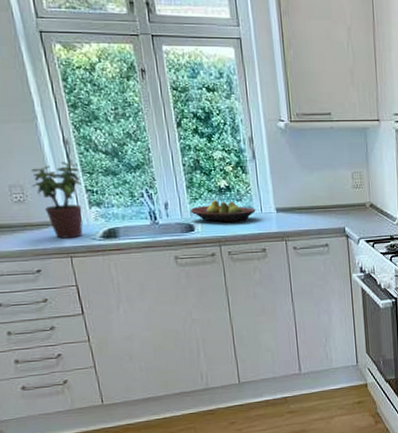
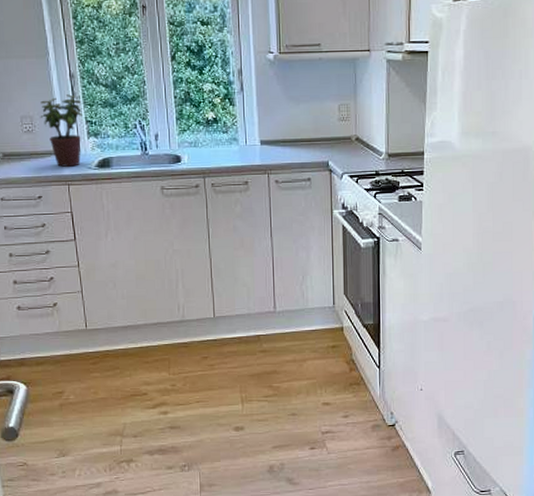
fruit bowl: present [189,200,256,224] -> none [178,132,240,156]

